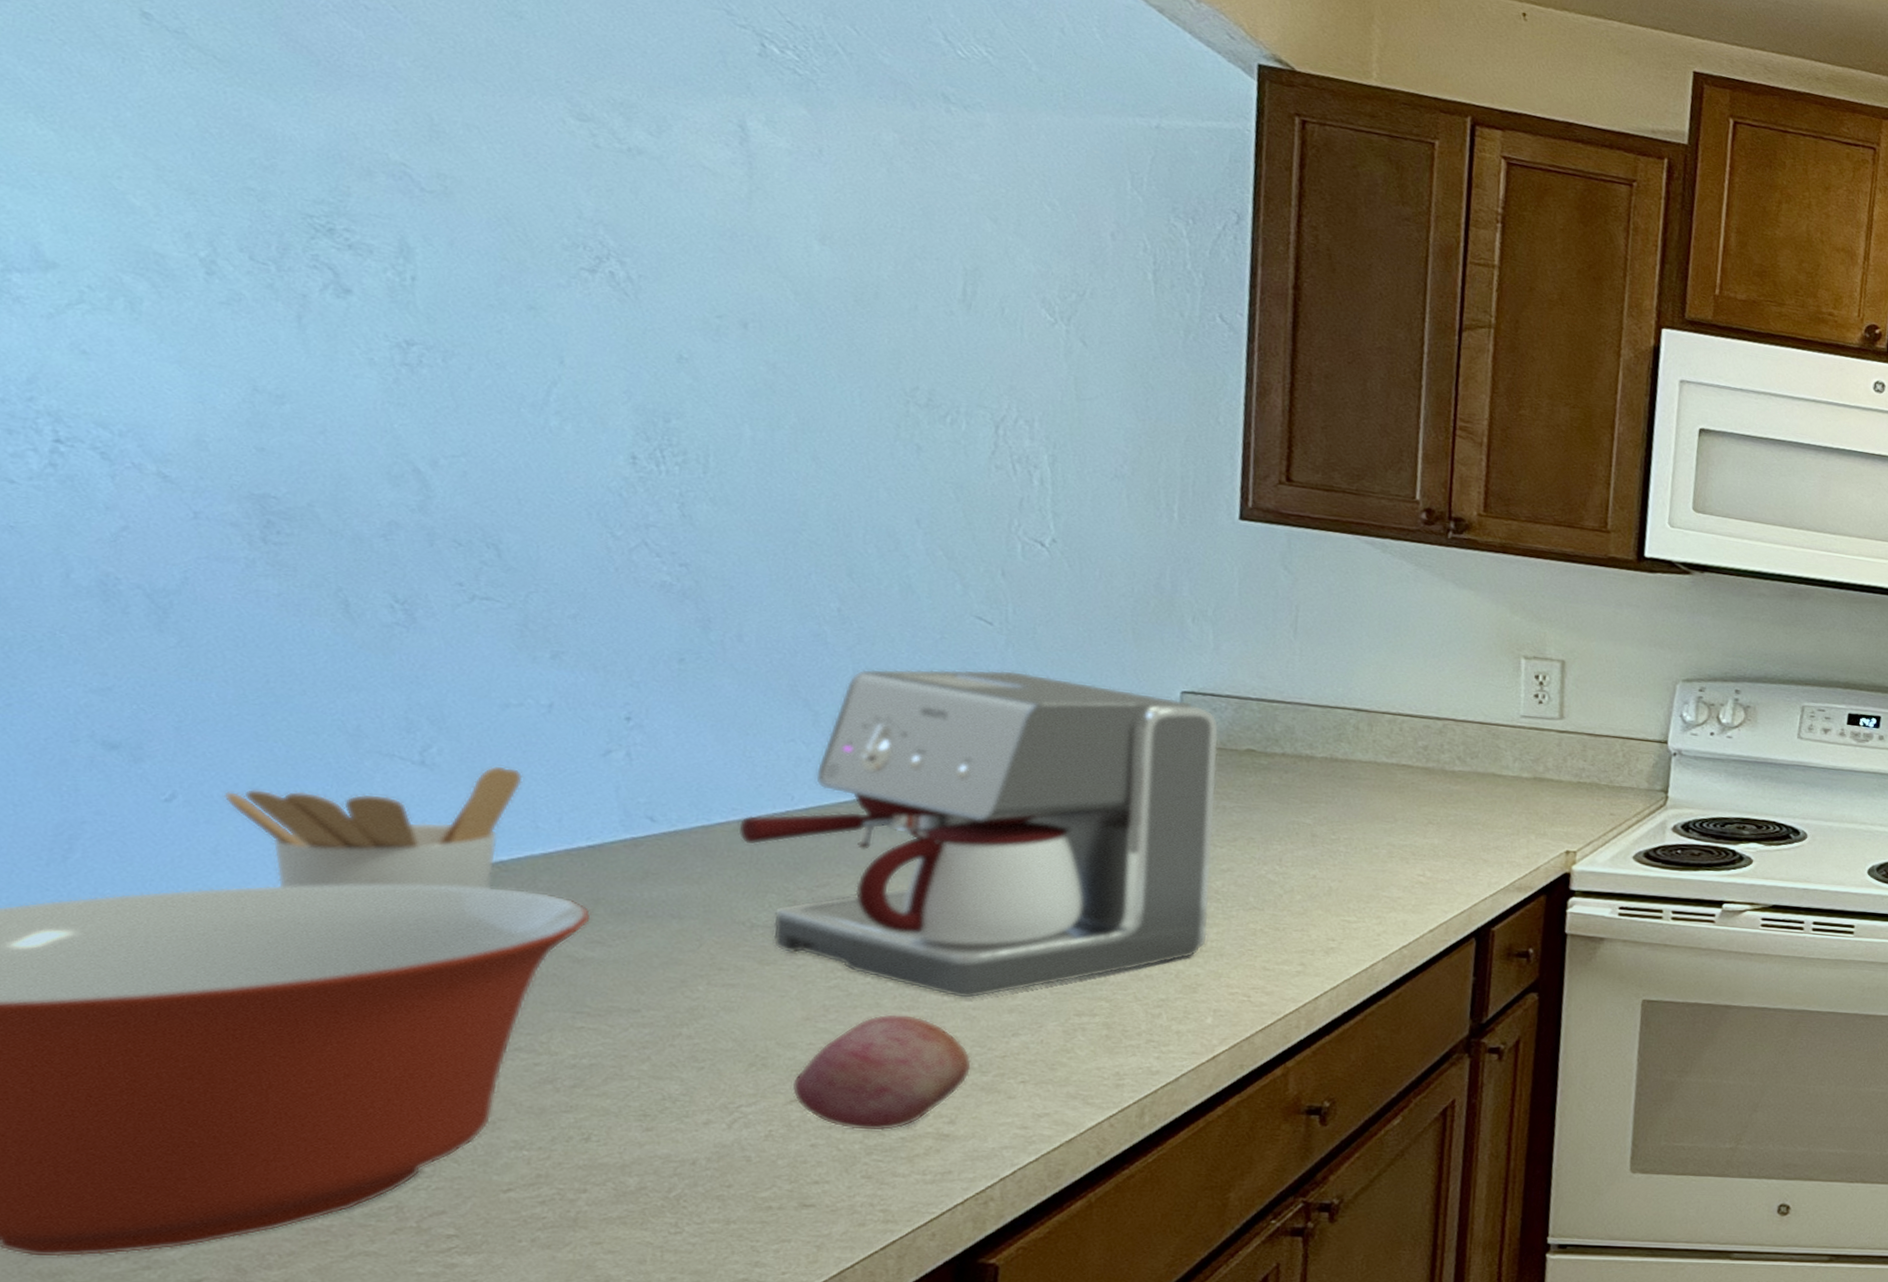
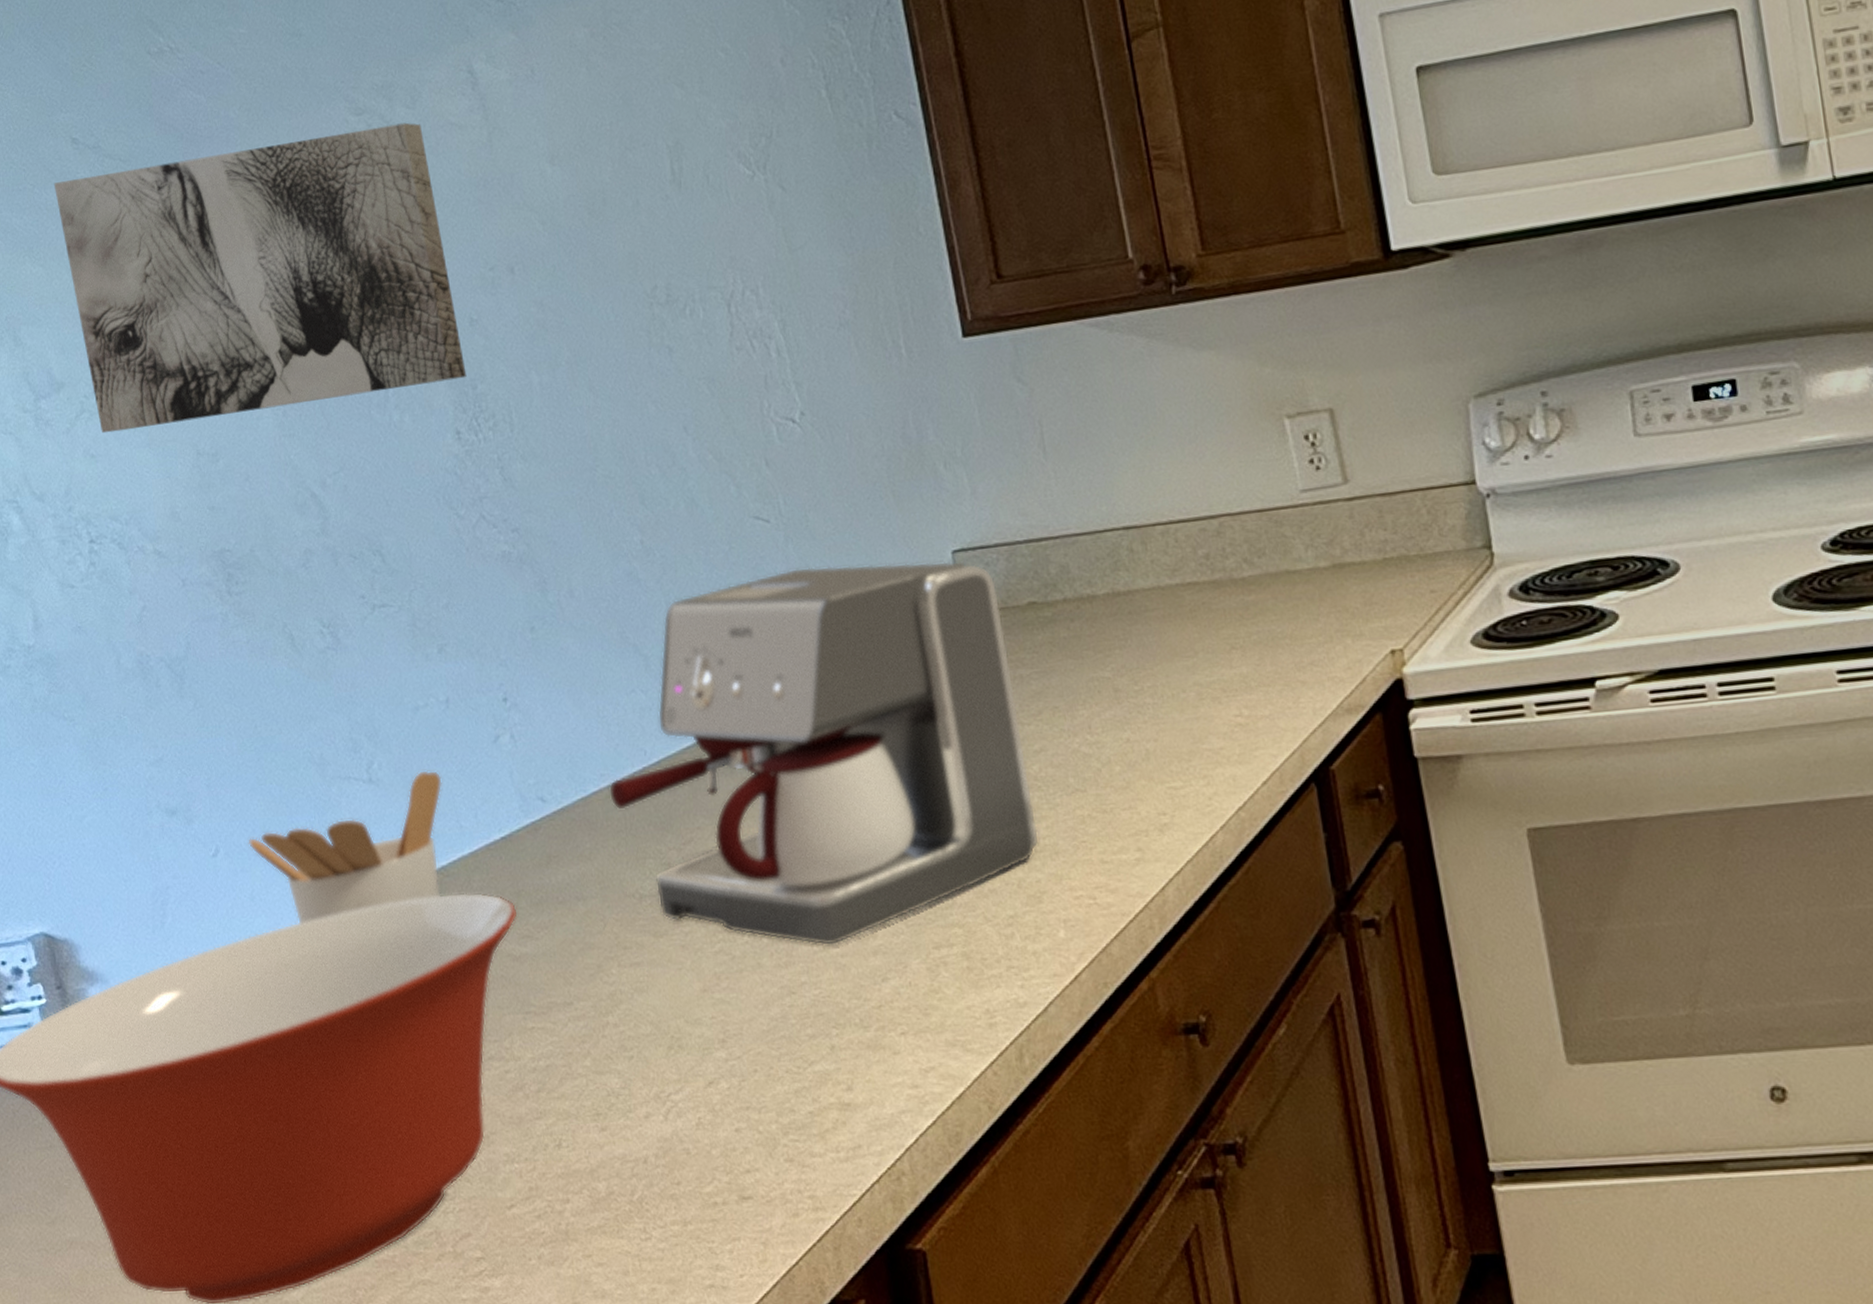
wall art: none [98,49,664,409] -> present [54,122,467,434]
fruit: present [791,1013,973,1132] -> none [706,971,855,1109]

